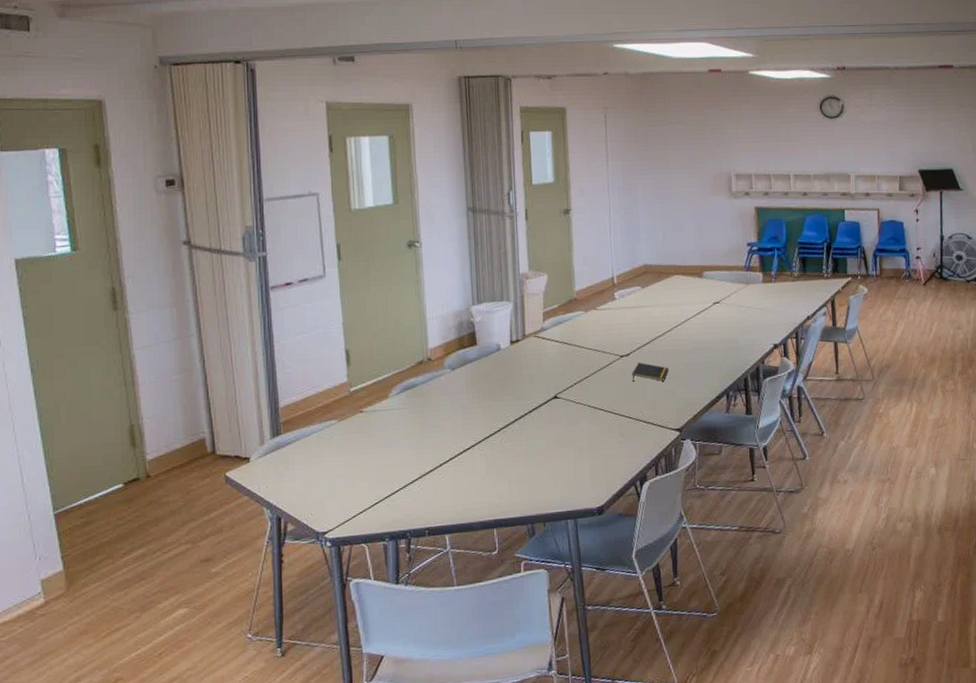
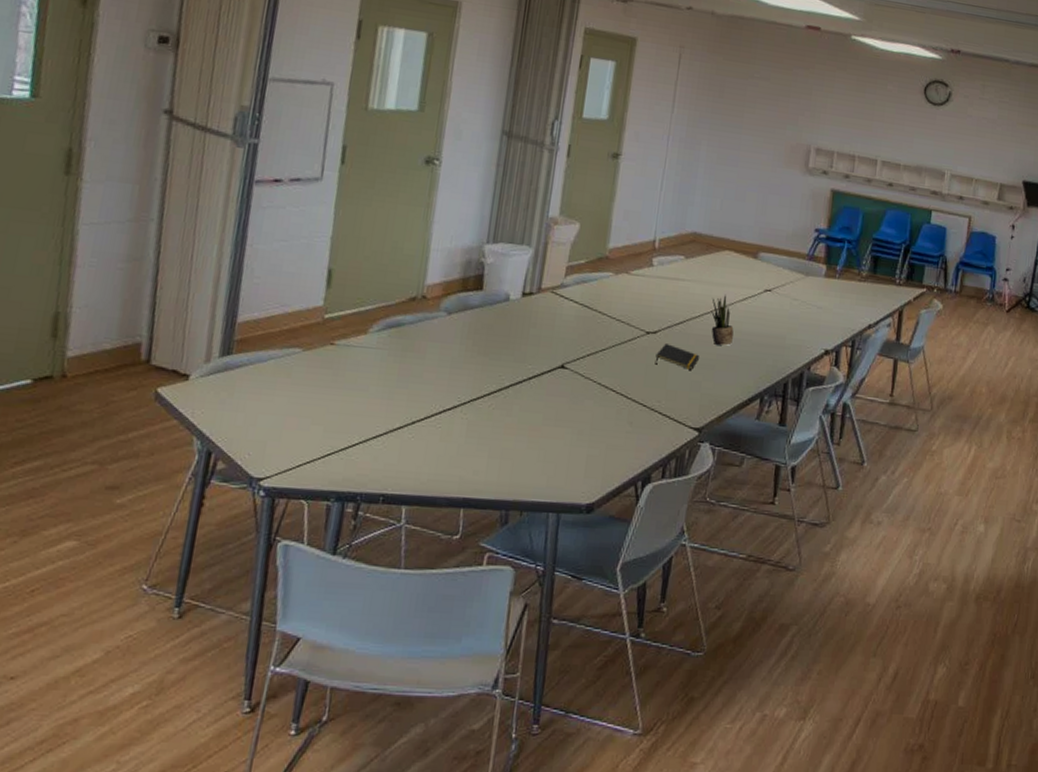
potted plant: none [670,312,694,356] -> present [711,294,734,346]

